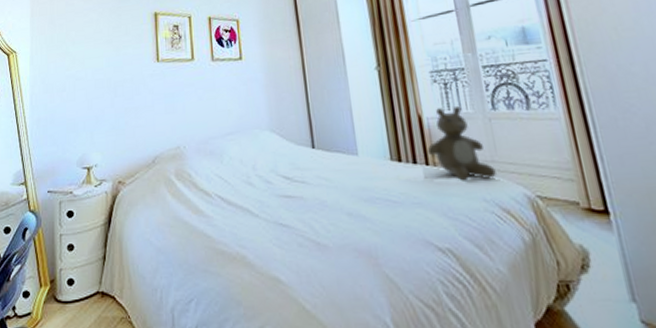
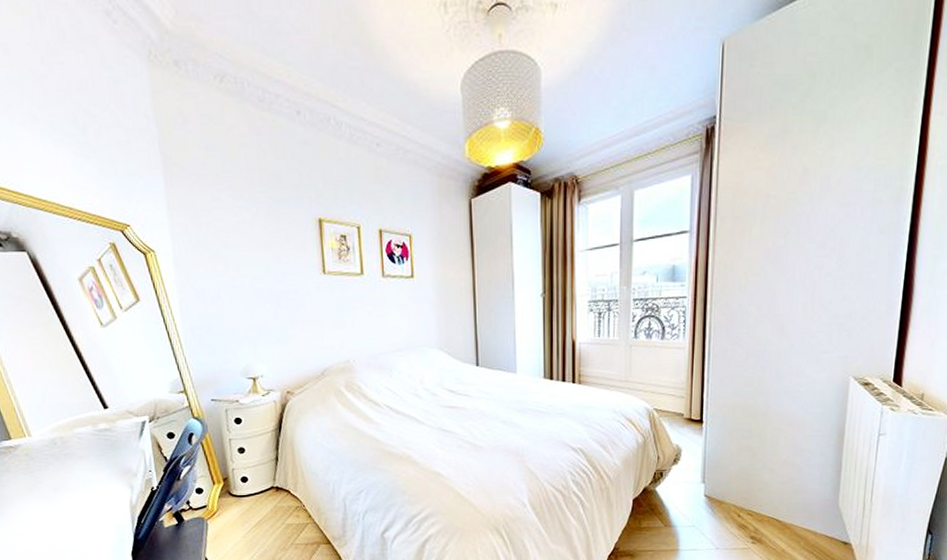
teddy bear: present [427,105,497,181] -> none [575,333,627,397]

